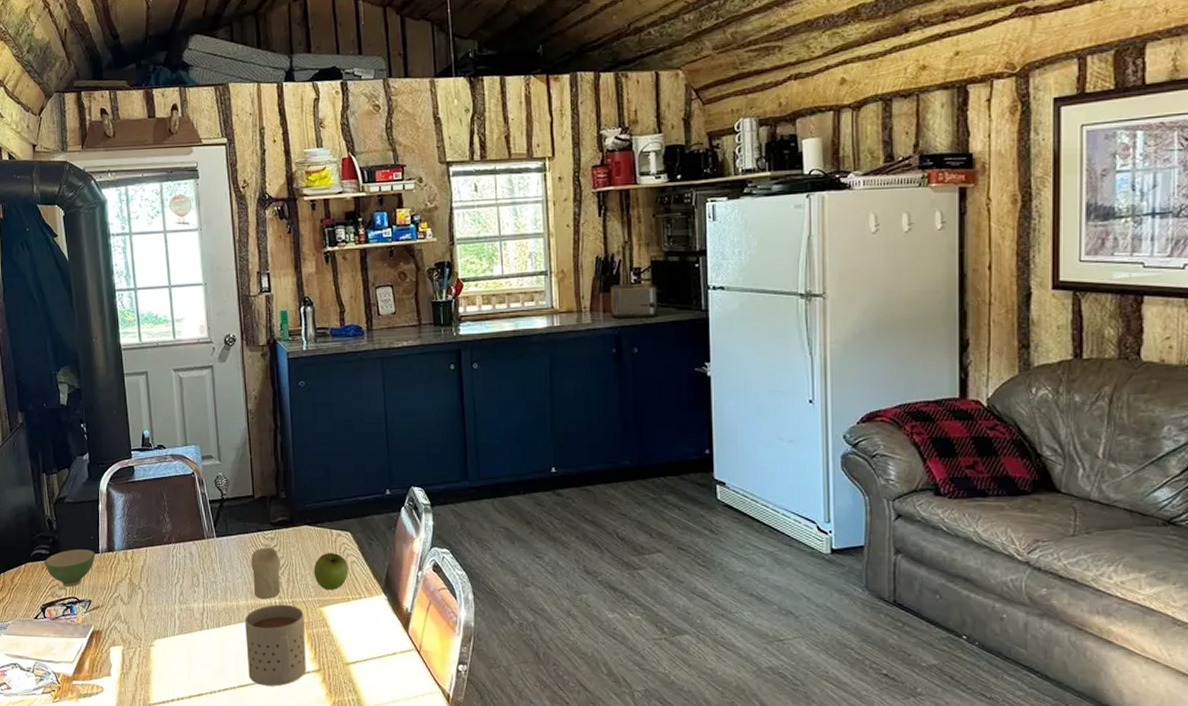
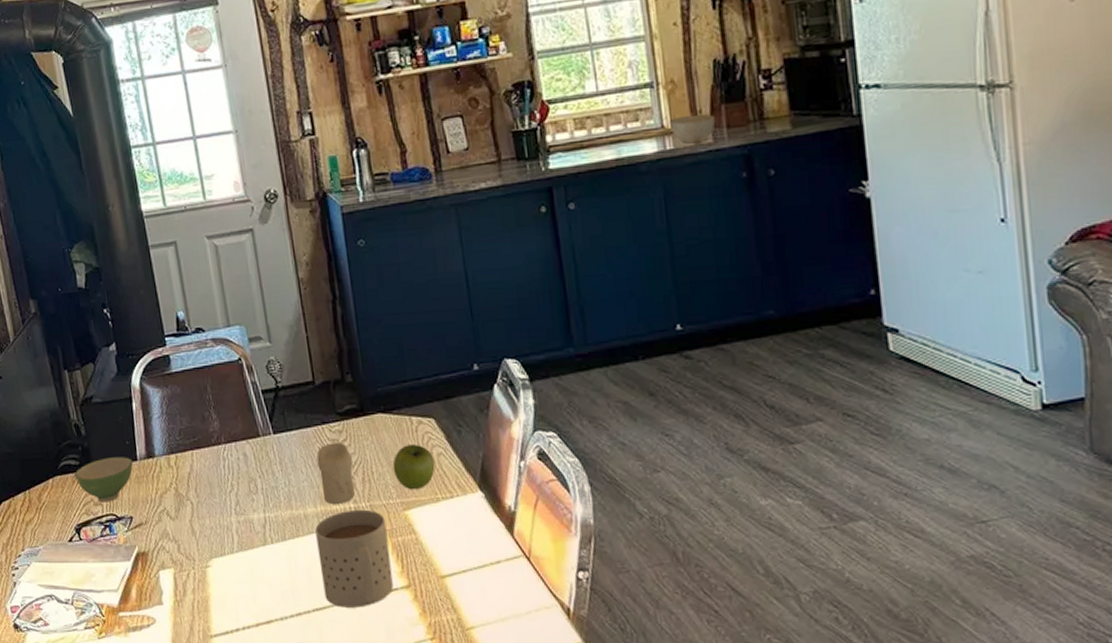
bowl: none [557,299,595,323] -> present [668,114,716,144]
toaster: present [610,284,661,319] -> none [733,87,800,135]

